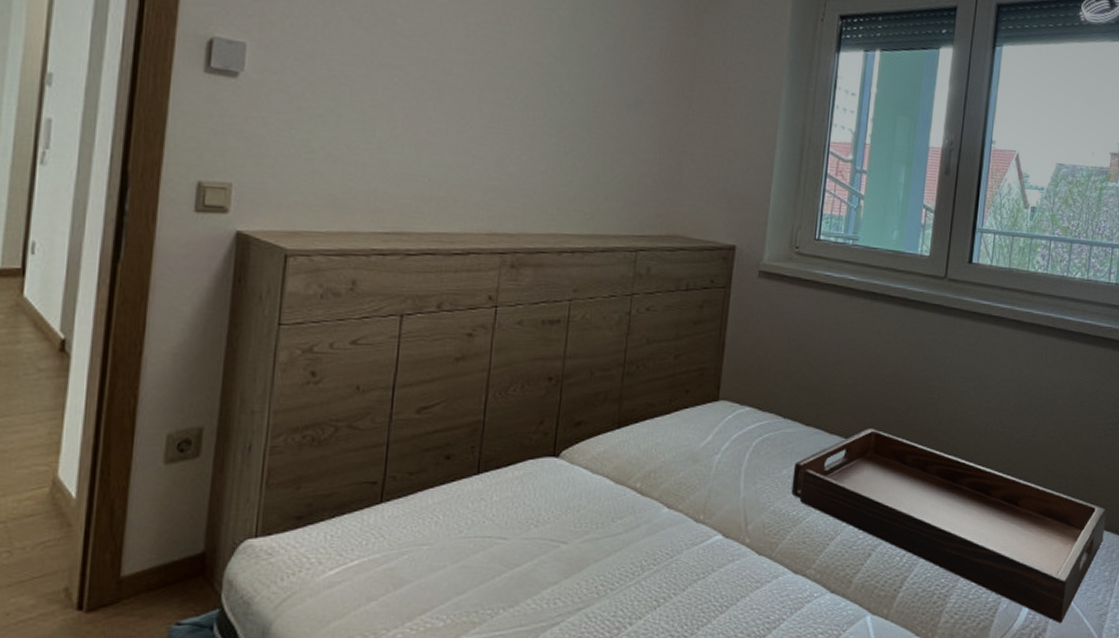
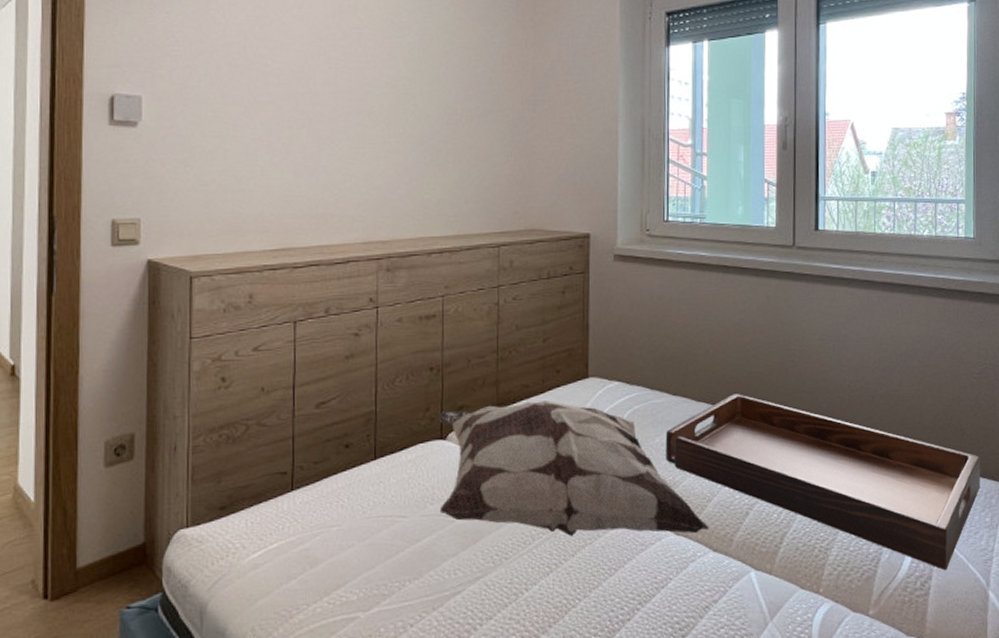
decorative pillow: none [544,422,829,573] -> present [439,401,709,537]

